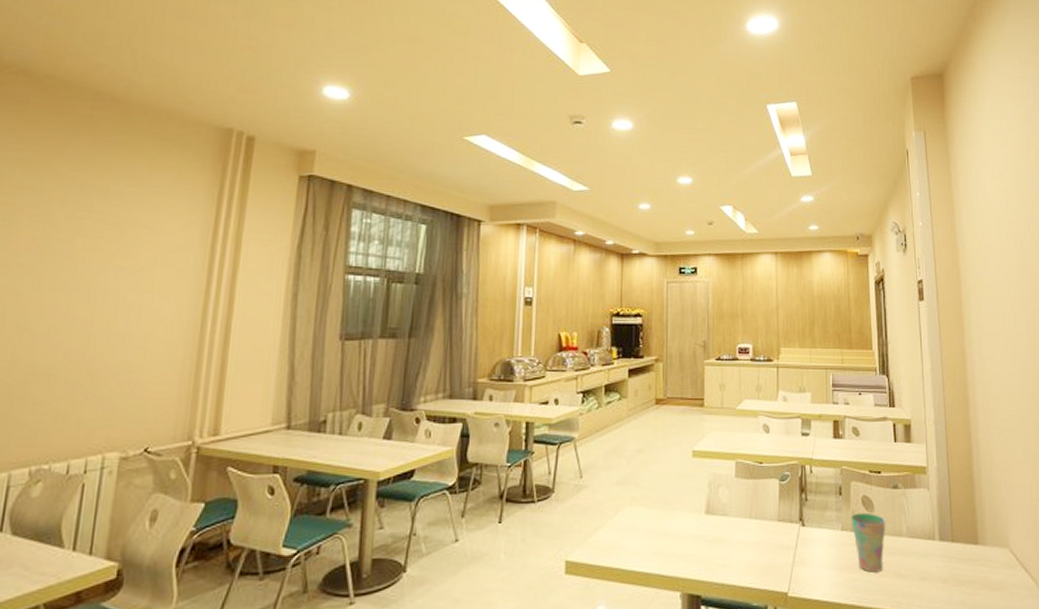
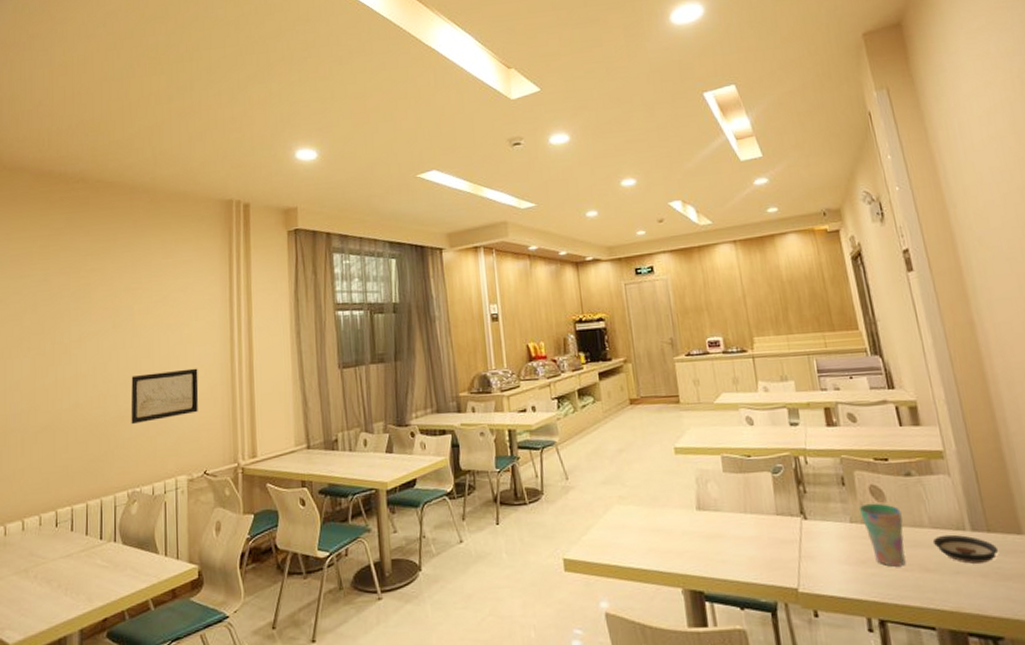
wall art: none [48,323,155,386] -> present [130,368,199,425]
saucer: none [907,543,957,570] -> present [932,534,998,564]

